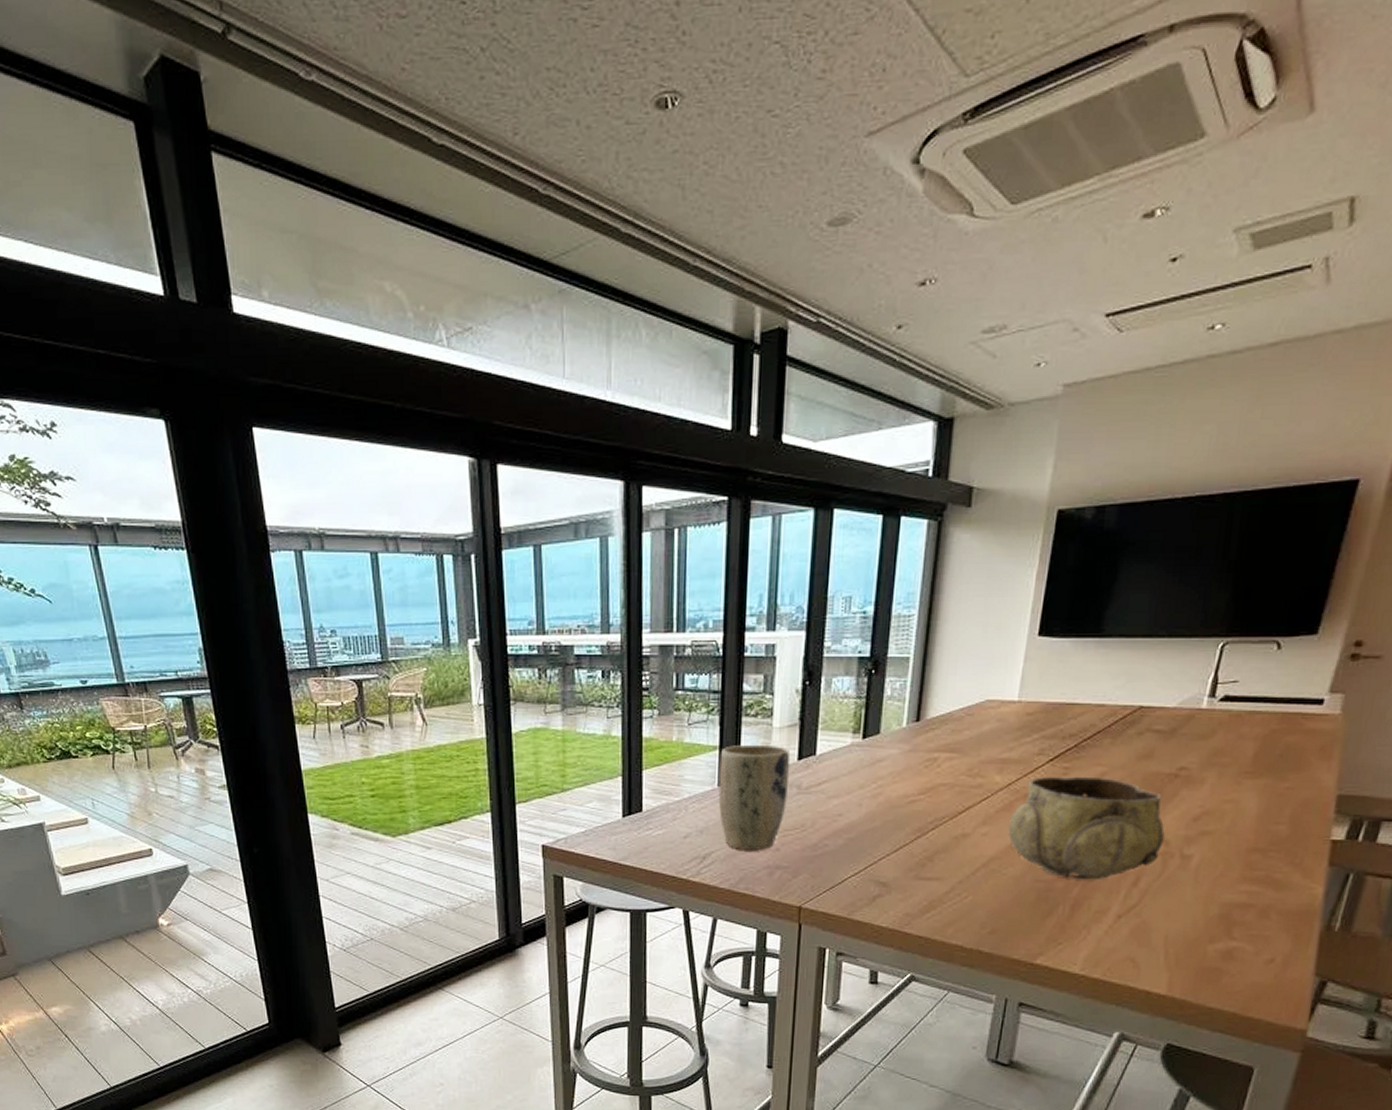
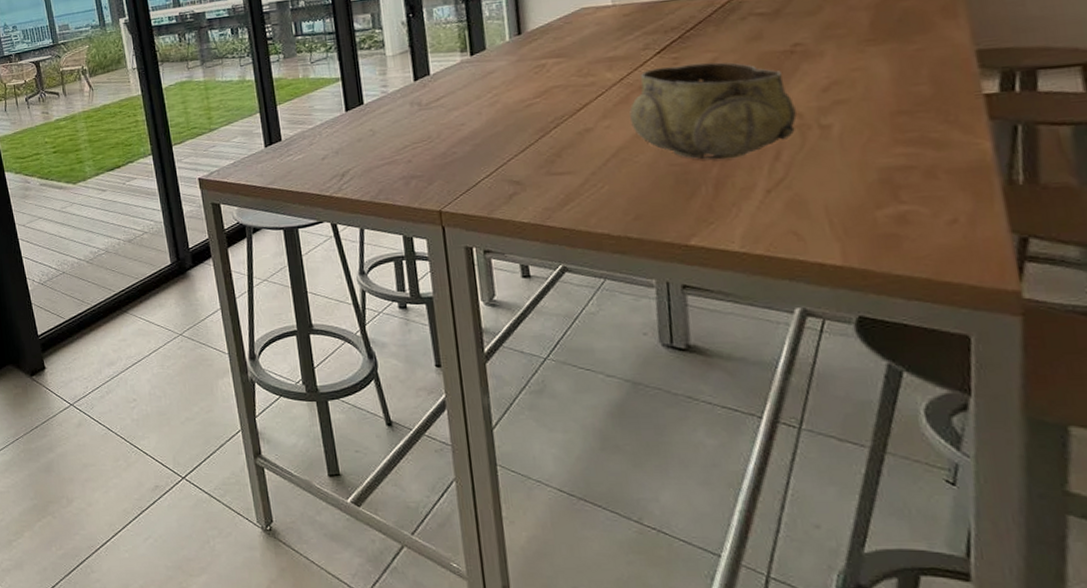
plant pot: present [718,744,791,850] -> none [343,71,411,165]

